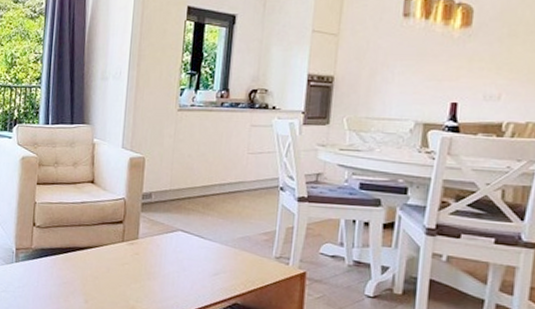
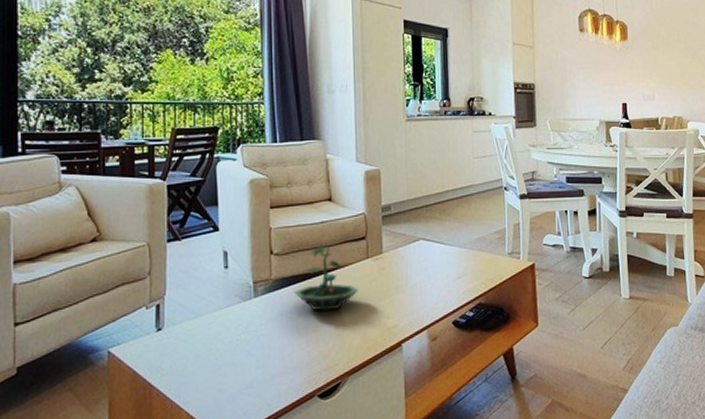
terrarium: none [50,223,111,285] -> present [293,244,359,311]

